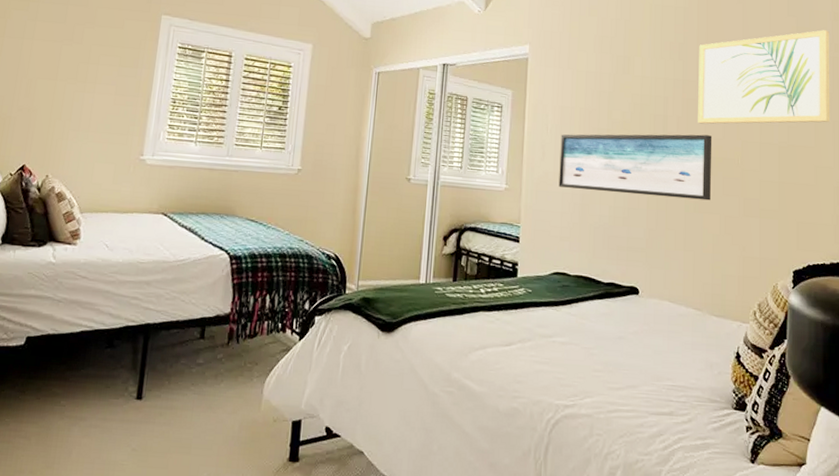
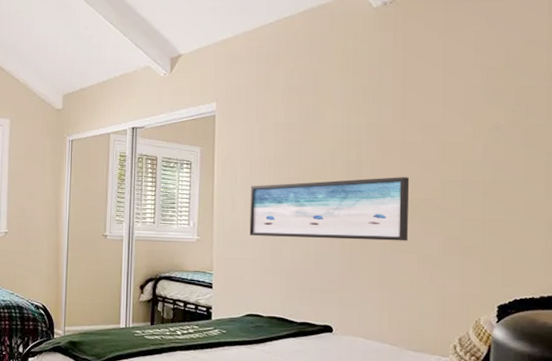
wall art: present [698,30,831,124] -> none [394,59,545,166]

